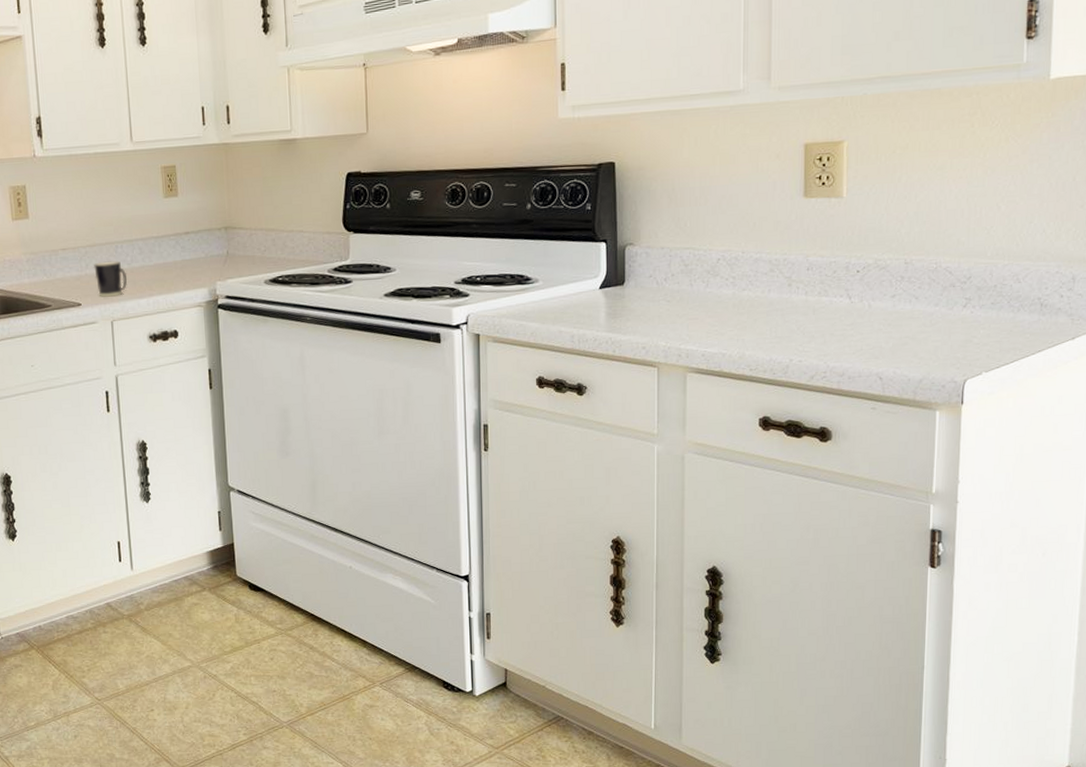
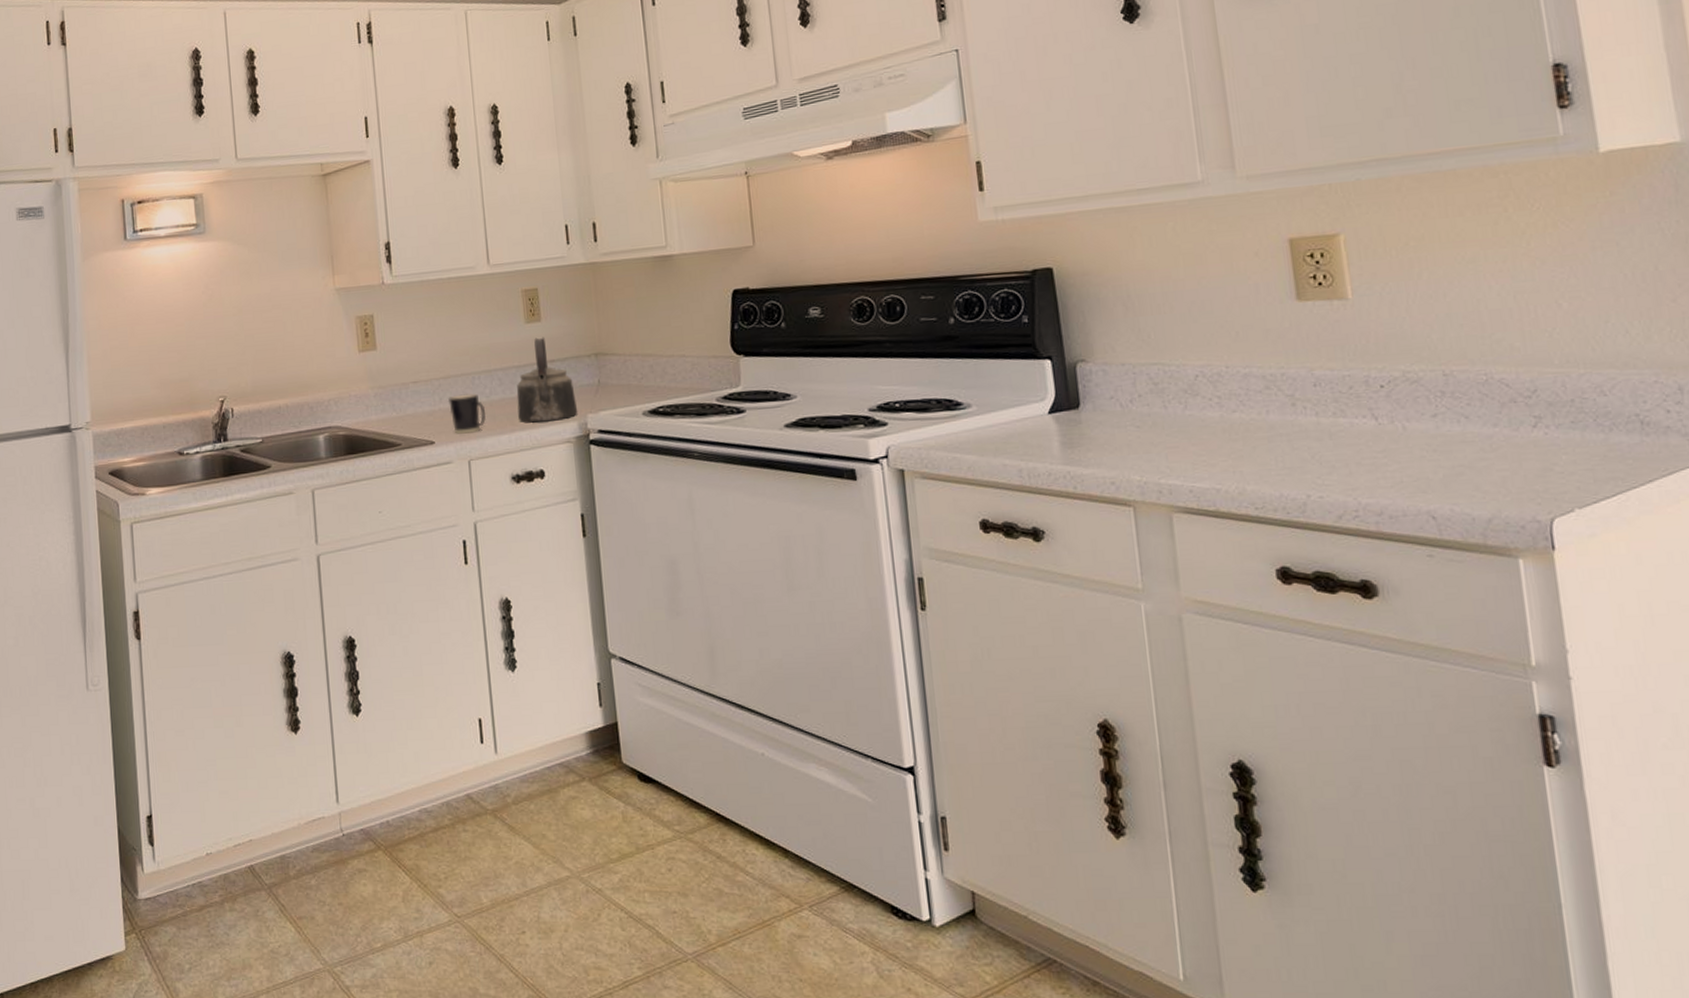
kettle: none [155,211,209,289] -> present [516,337,578,423]

